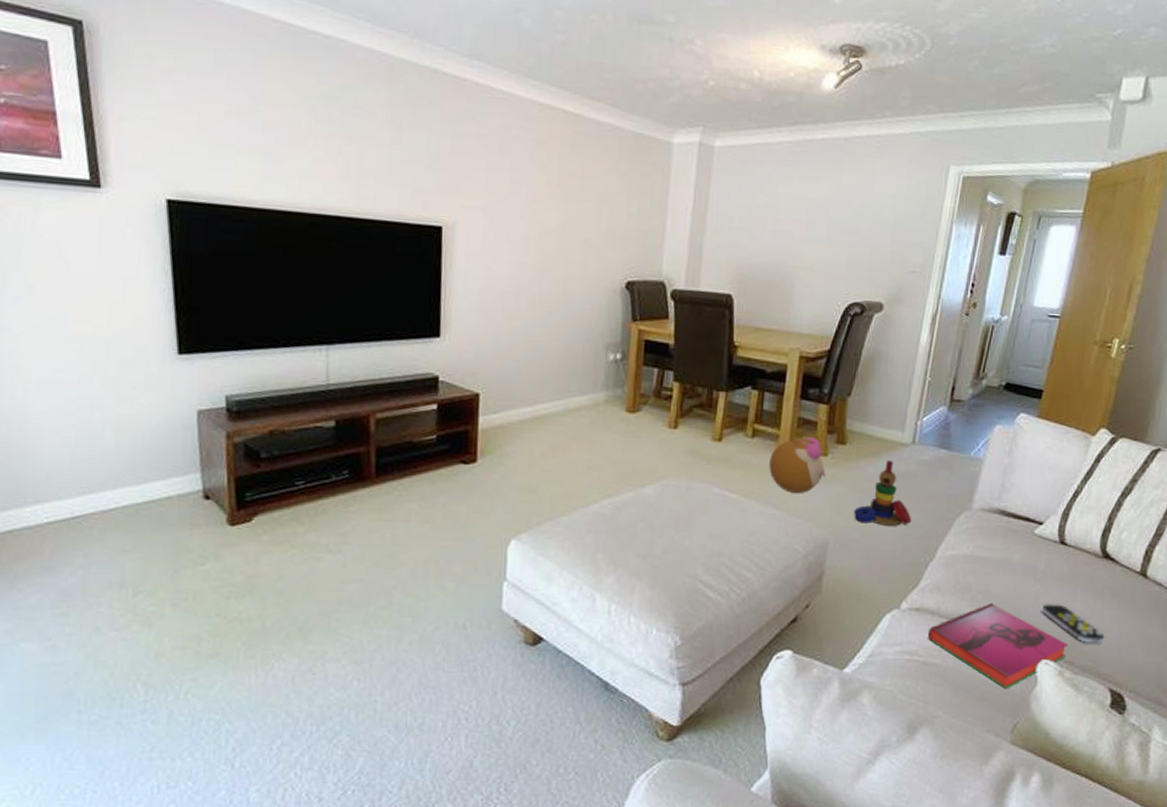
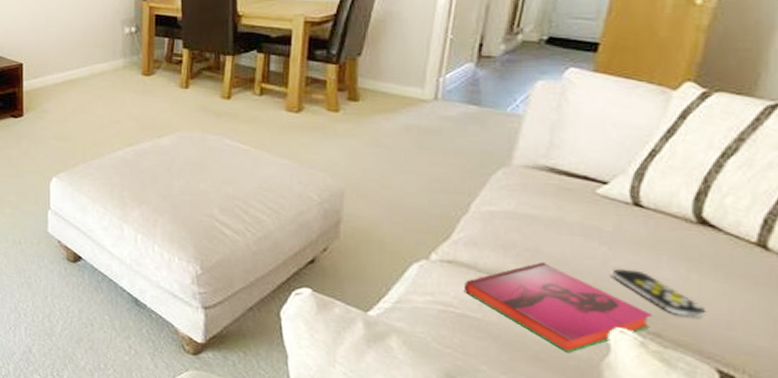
plush toy: present [769,437,826,493] -> none [278,94,338,146]
stacking toy: present [854,461,912,526] -> none [371,116,438,179]

